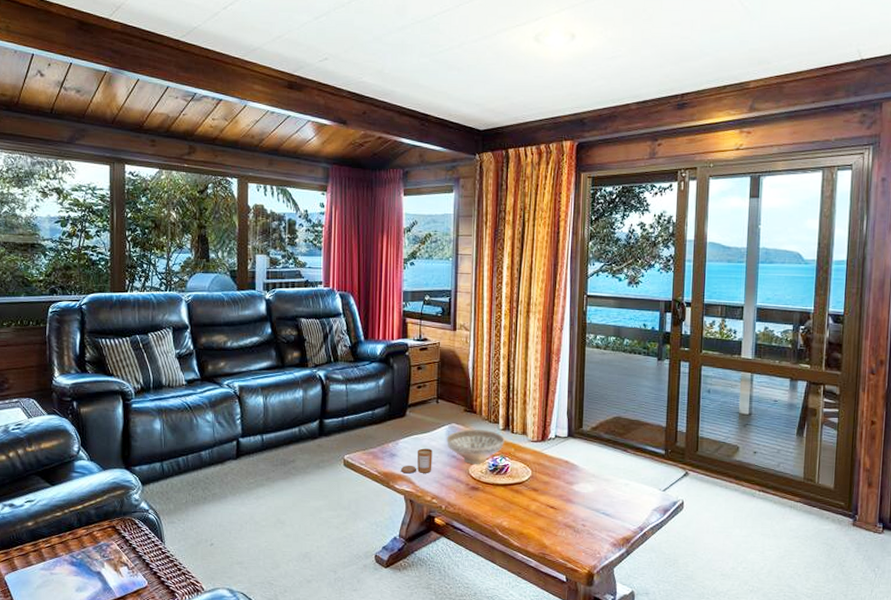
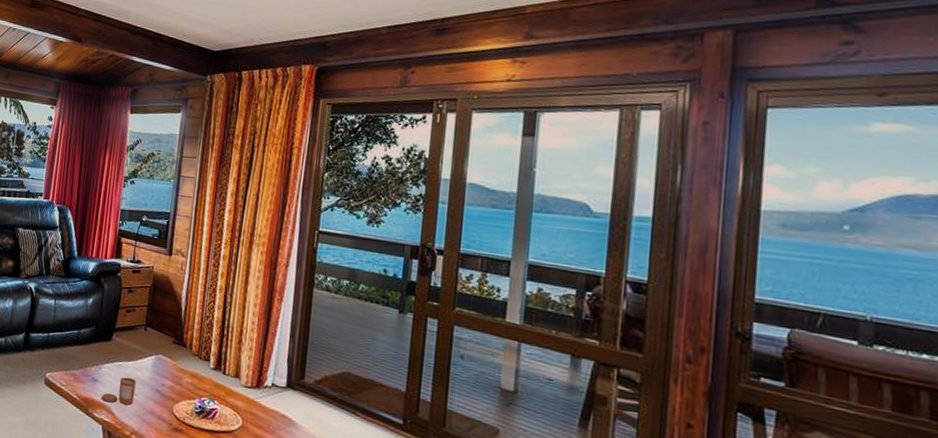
decorative bowl: present [447,429,504,464] -> none [151,363,215,404]

